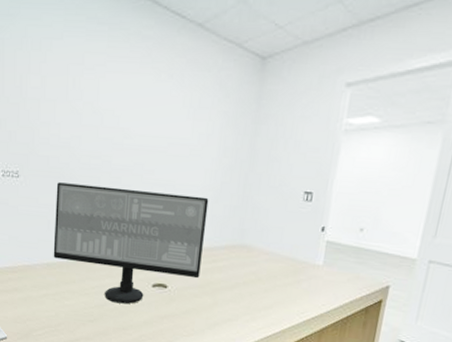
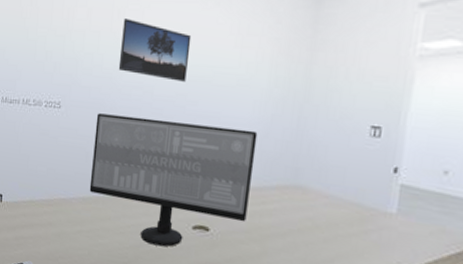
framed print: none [76,88,147,152] -> present [118,18,192,82]

